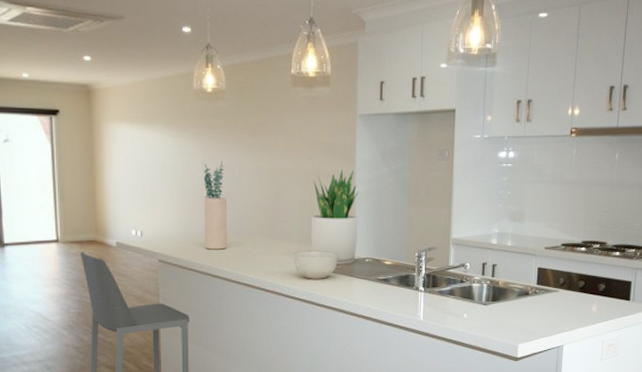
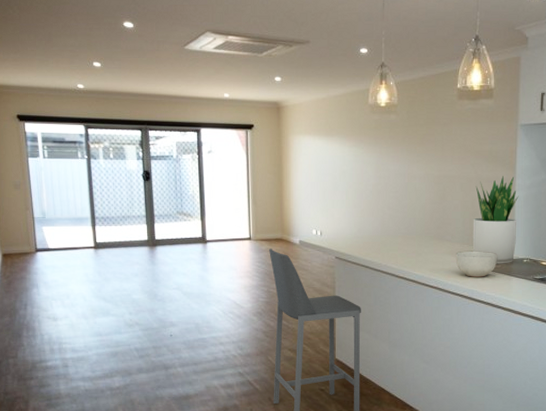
vase: present [203,160,227,250] -> none [375,168,396,249]

